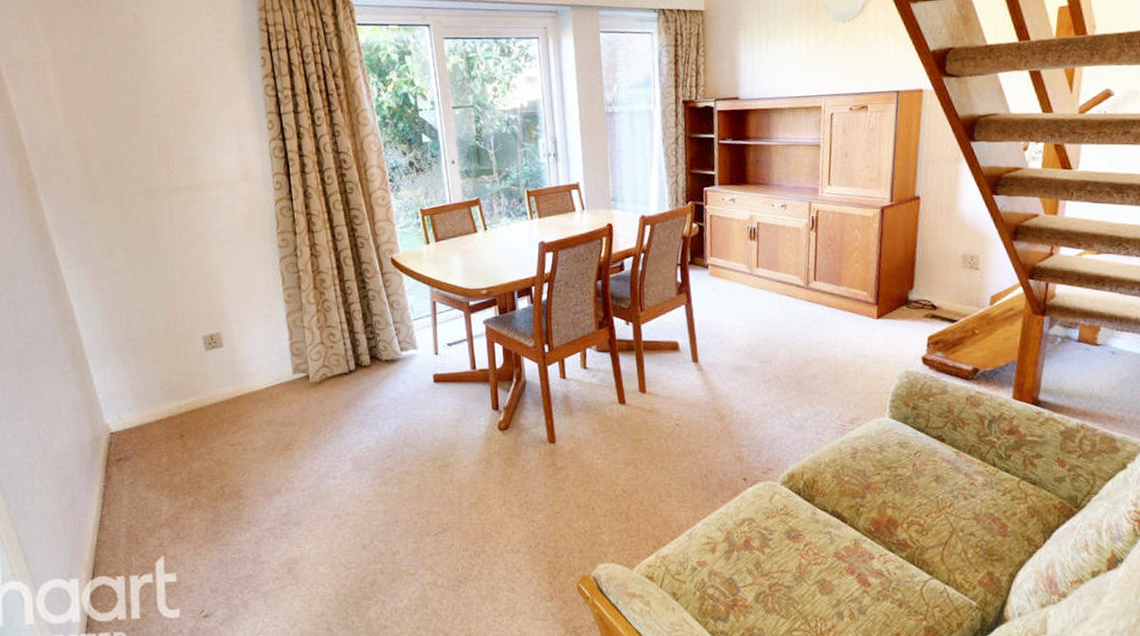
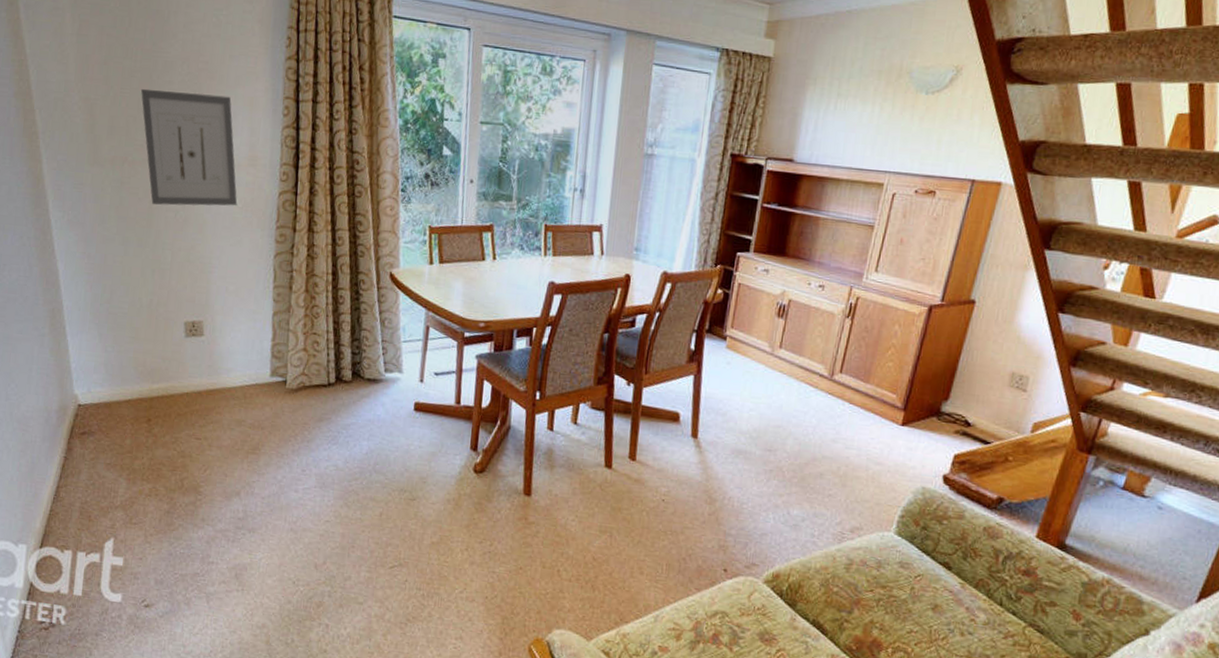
wall art: none [129,119,237,232] -> present [140,88,238,206]

